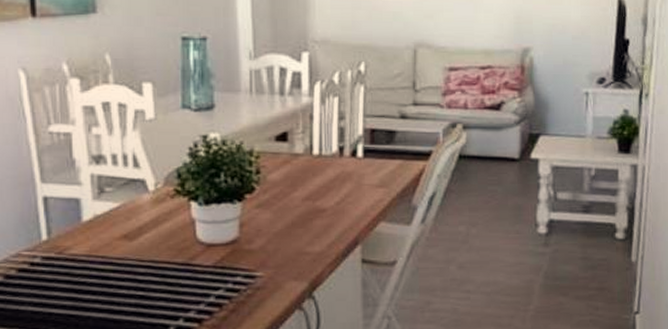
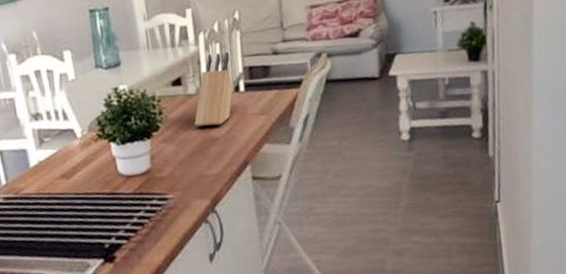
knife block: none [299,108,350,194] -> present [194,51,234,127]

